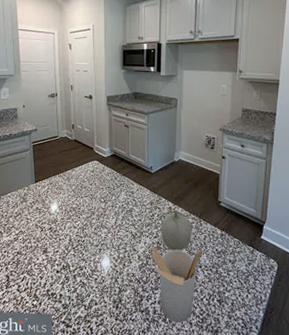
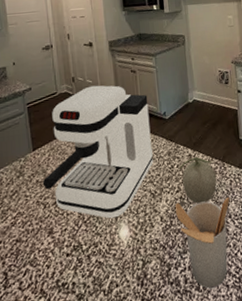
coffee maker: none [41,134,137,250] -> present [42,85,153,219]

